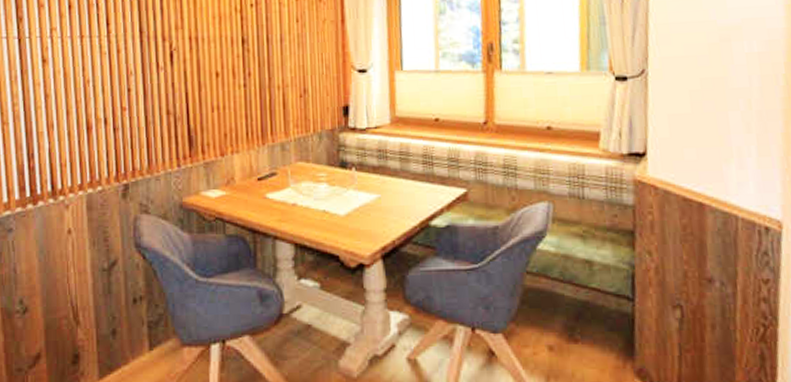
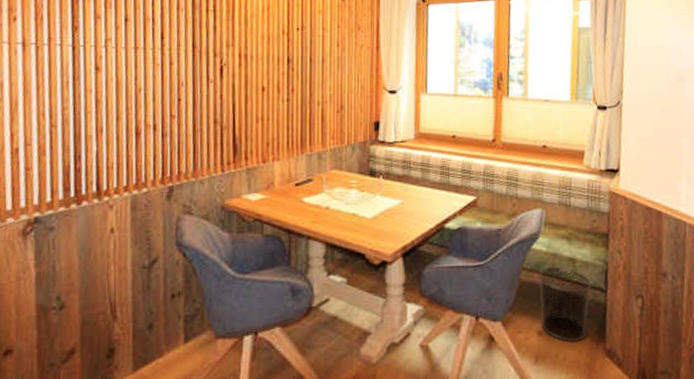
waste bin: none [546,270,615,358] -> present [538,266,592,341]

